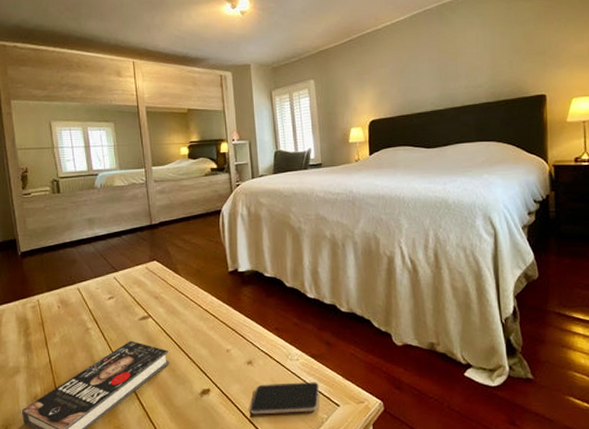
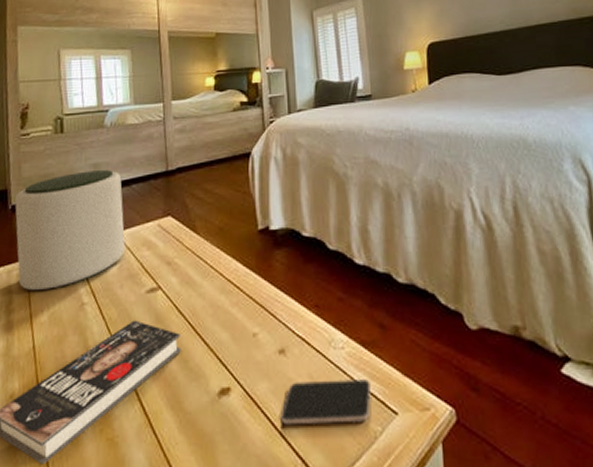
plant pot: none [23,224,120,318] -> present [15,170,126,290]

